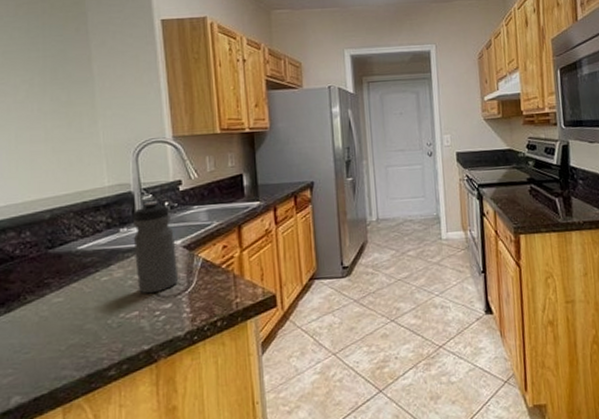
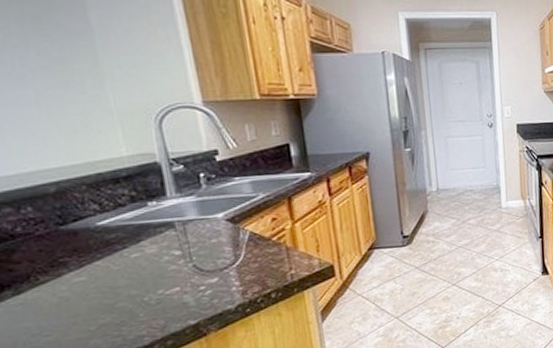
water bottle: present [133,201,179,294] -> none [162,172,224,270]

